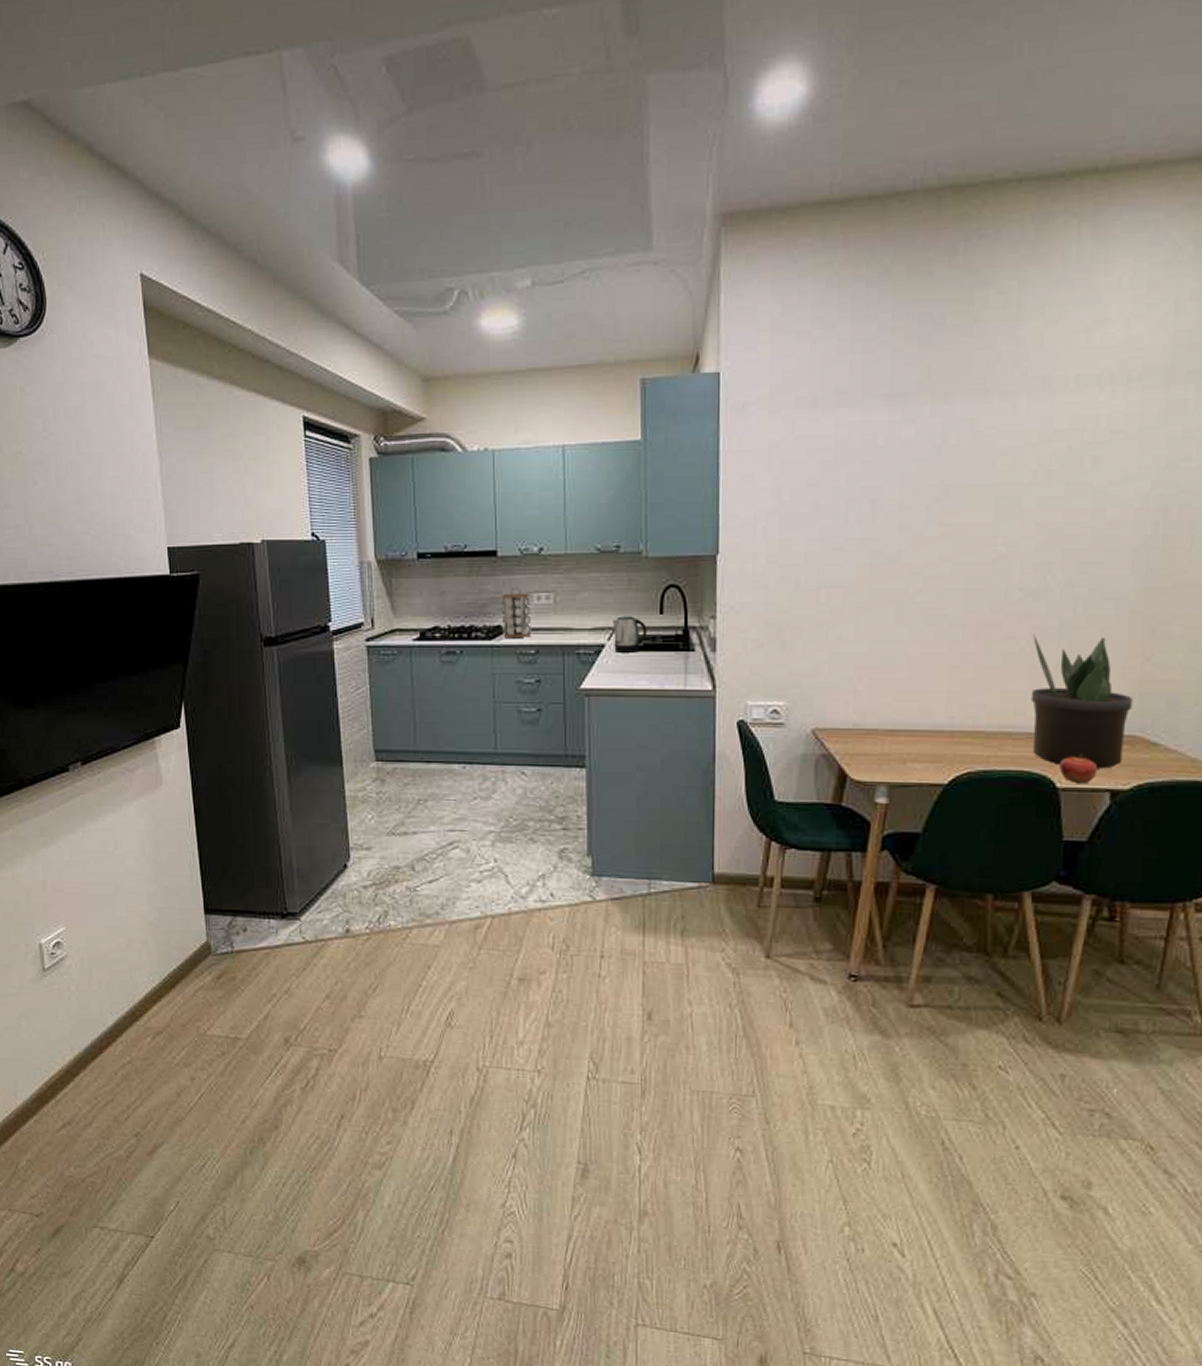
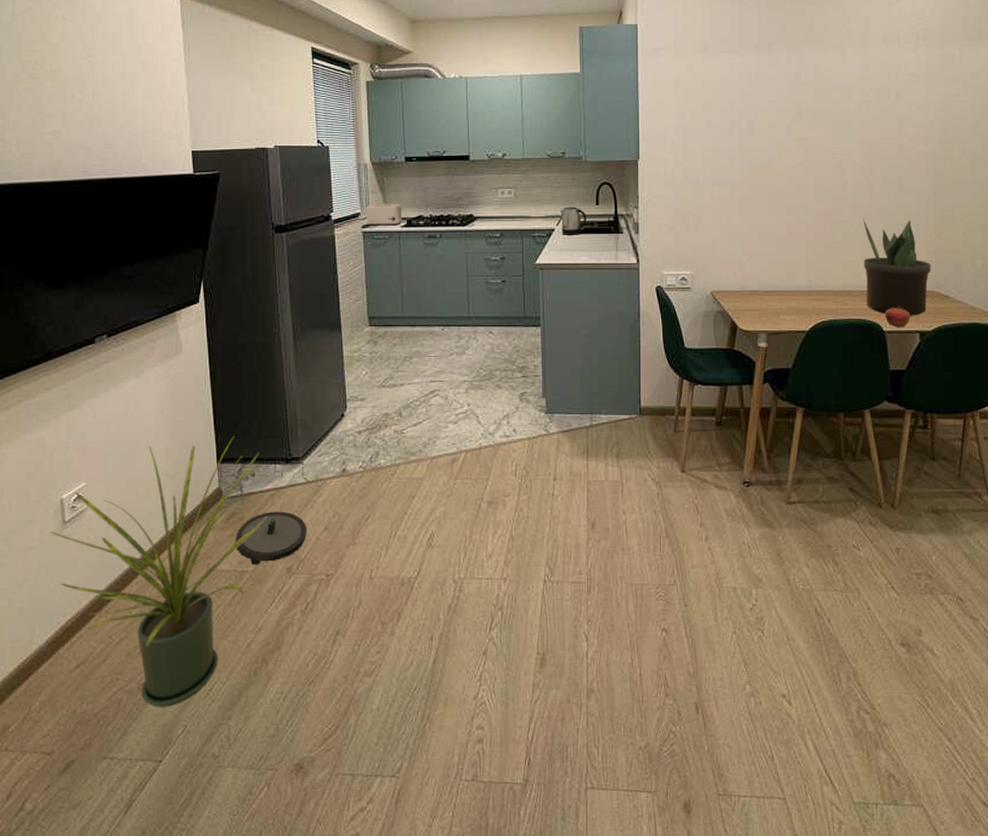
house plant: none [29,883,261,1180] -> present [49,435,267,707]
robot vacuum: none [224,973,307,1033] -> present [233,511,307,566]
toaster: none [370,612,414,639] -> present [366,204,402,226]
spice rack: present [501,587,531,639] -> none [473,184,497,225]

